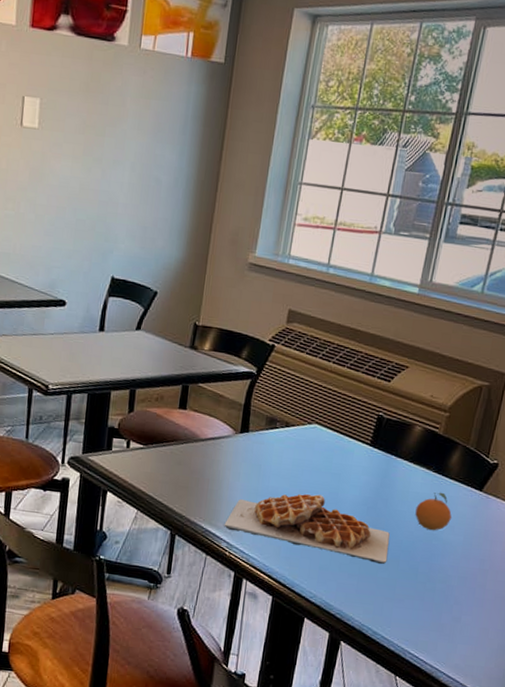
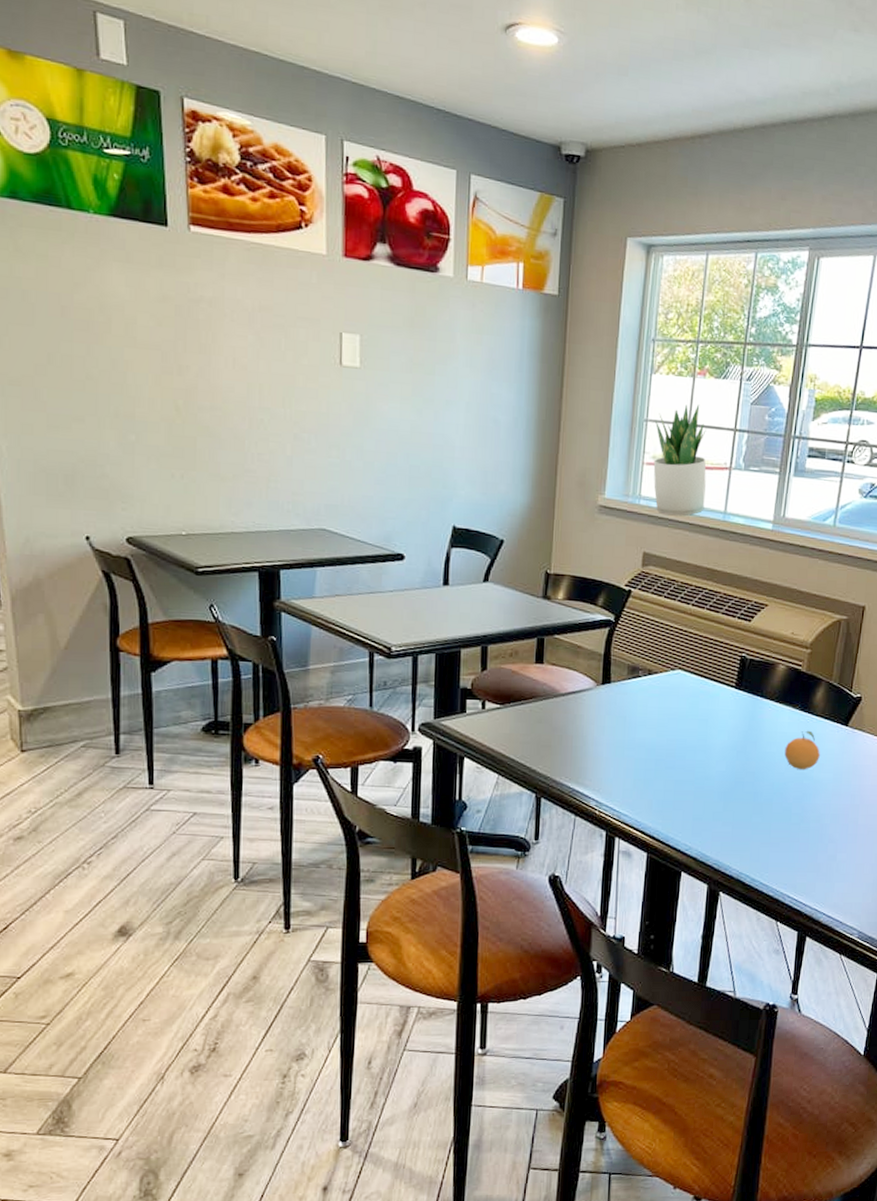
waffle: present [224,494,390,564] -> none [592,743,761,808]
planter: none [303,169,359,277] -> present [653,404,707,517]

